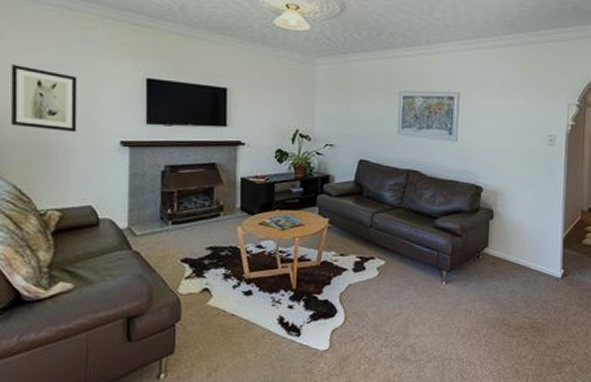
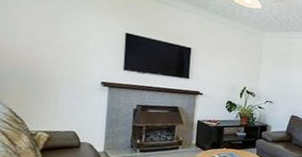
wall art: present [11,64,77,133] -> none [9,8,67,71]

